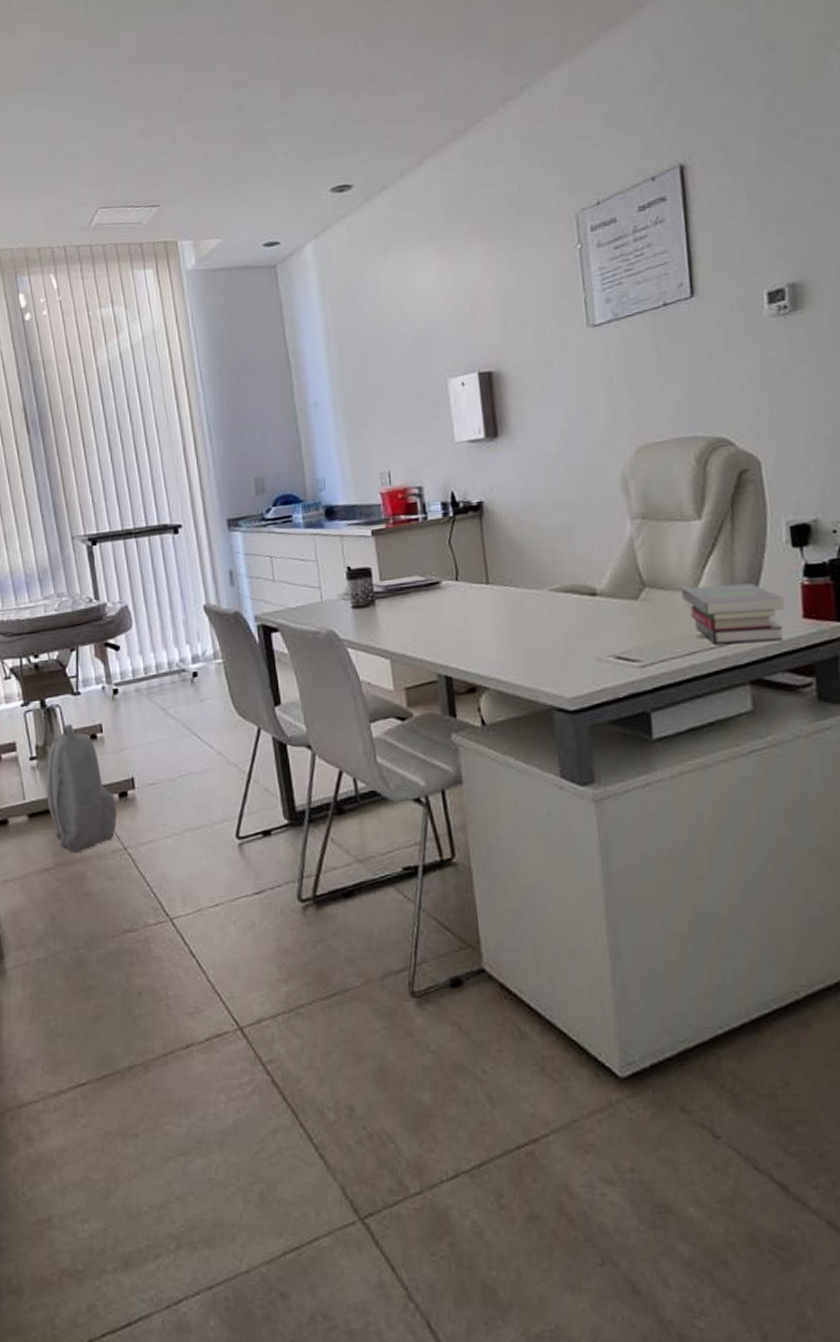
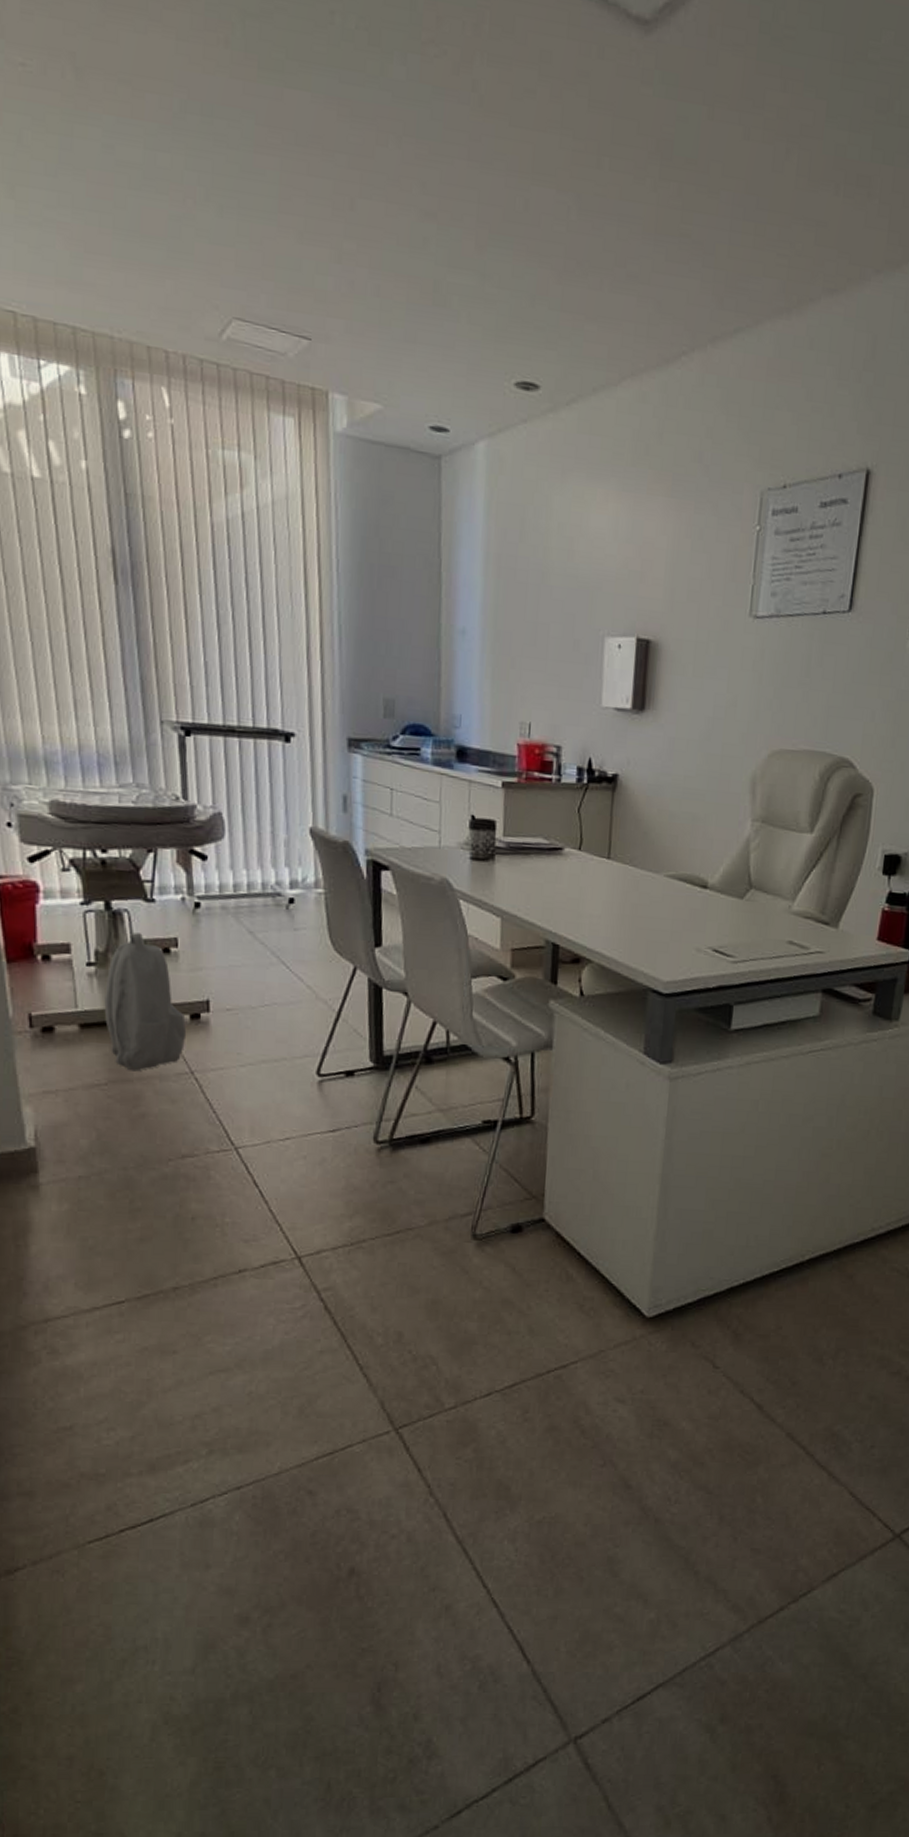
books: present [681,583,786,644] -> none [781,896,867,958]

